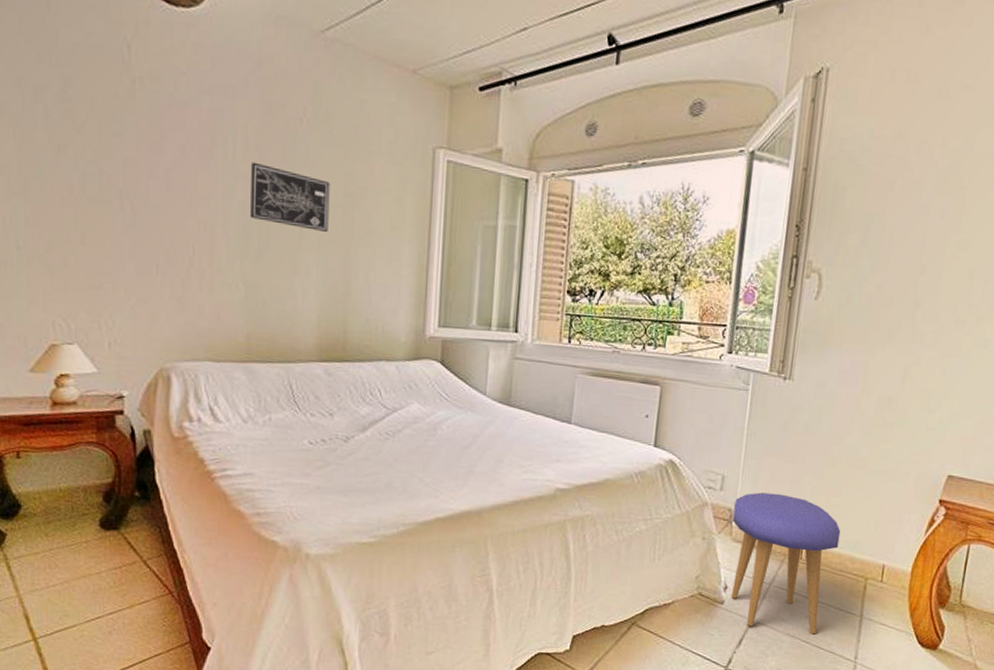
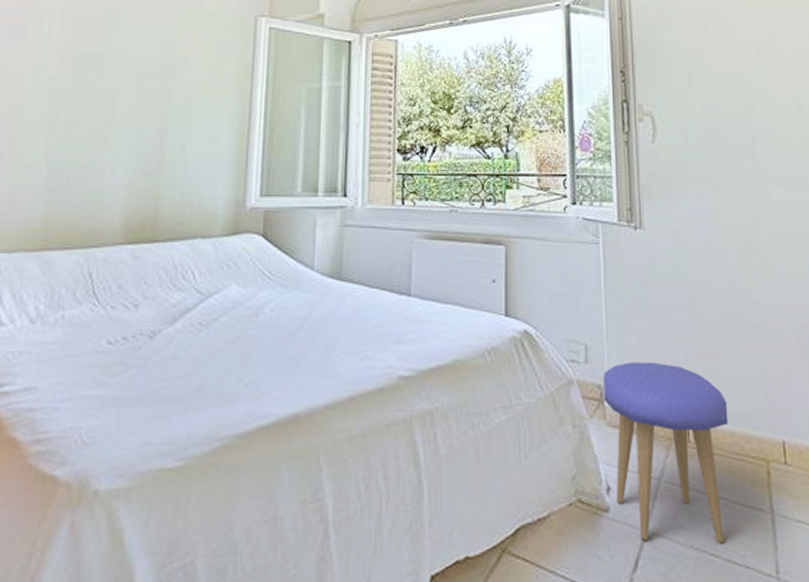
wall art: present [251,162,330,232] -> none [60,38,148,103]

